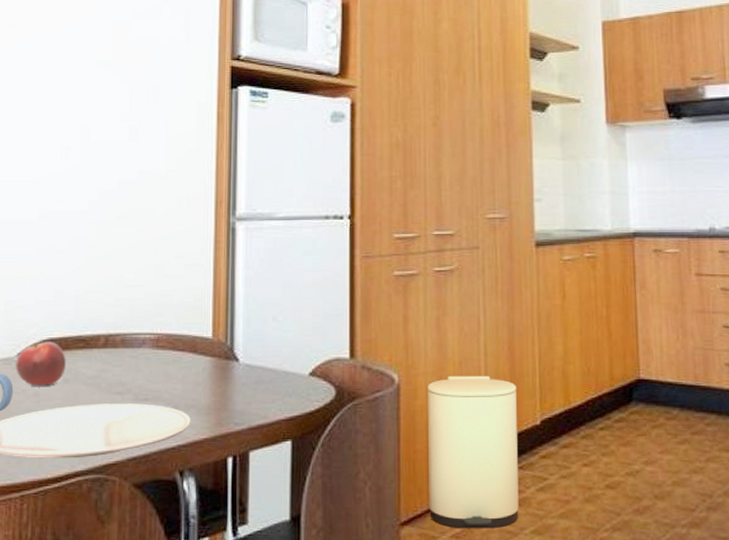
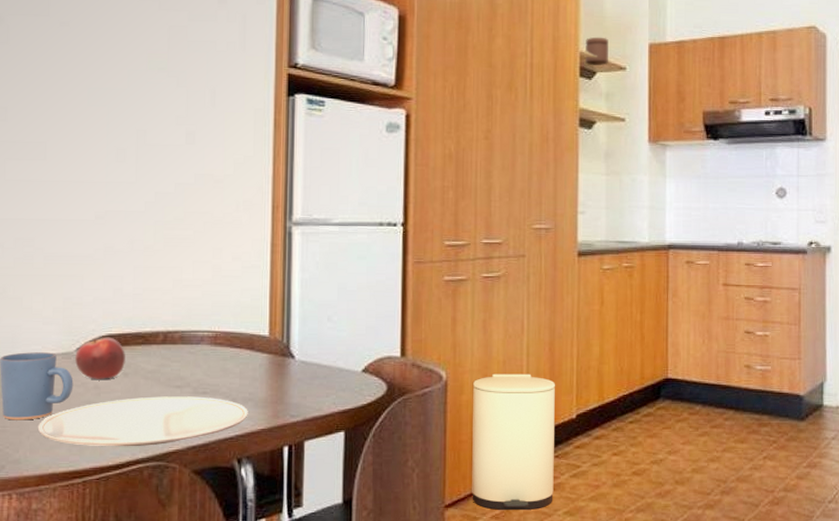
jar: none [534,16,560,47] -> present [584,37,608,66]

